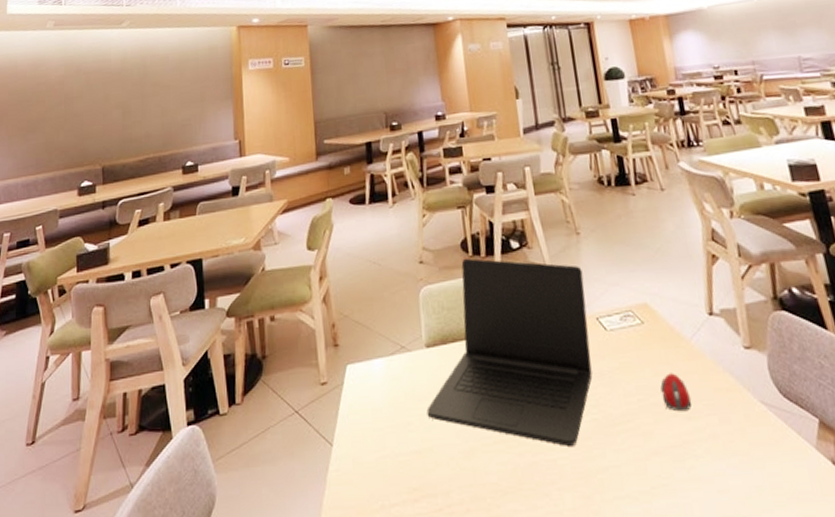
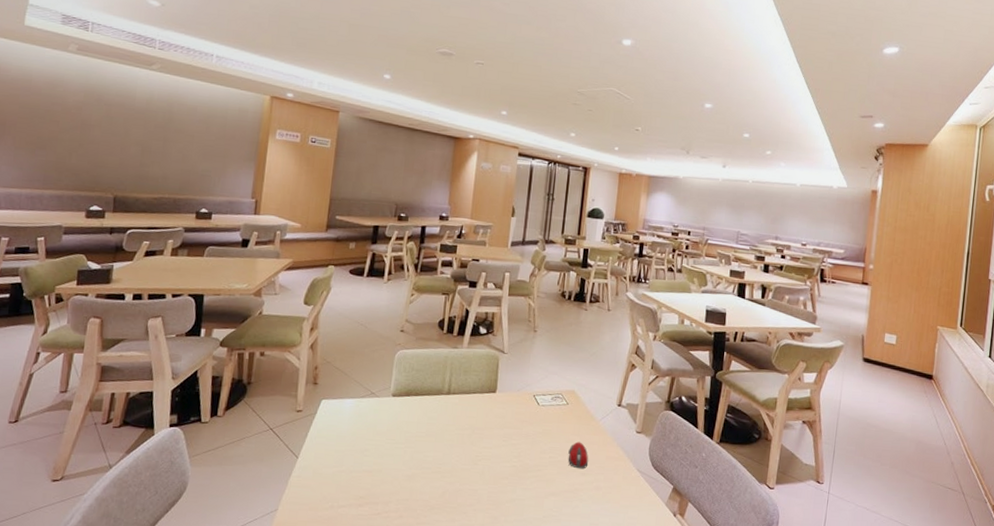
laptop: present [426,258,593,446] -> none [382,334,532,482]

